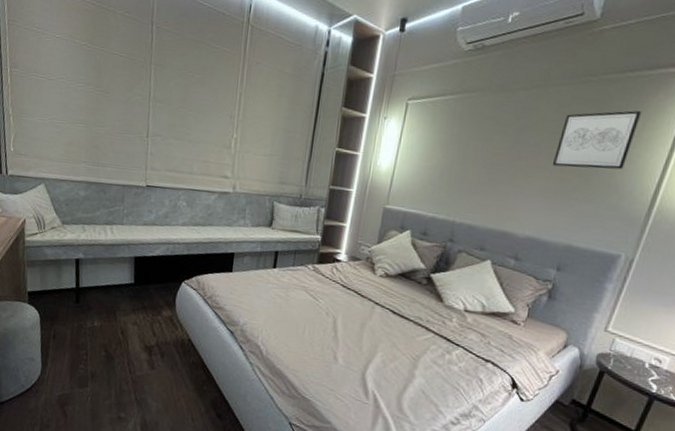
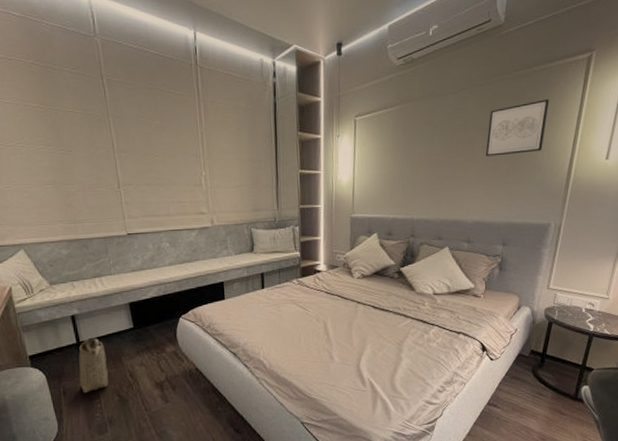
basket: none [70,285,102,341] -> present [78,337,108,392]

